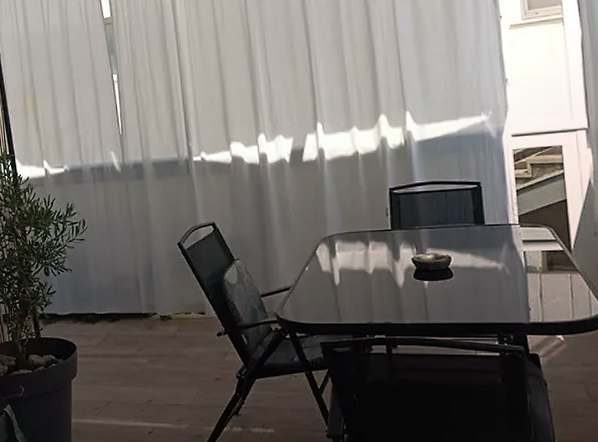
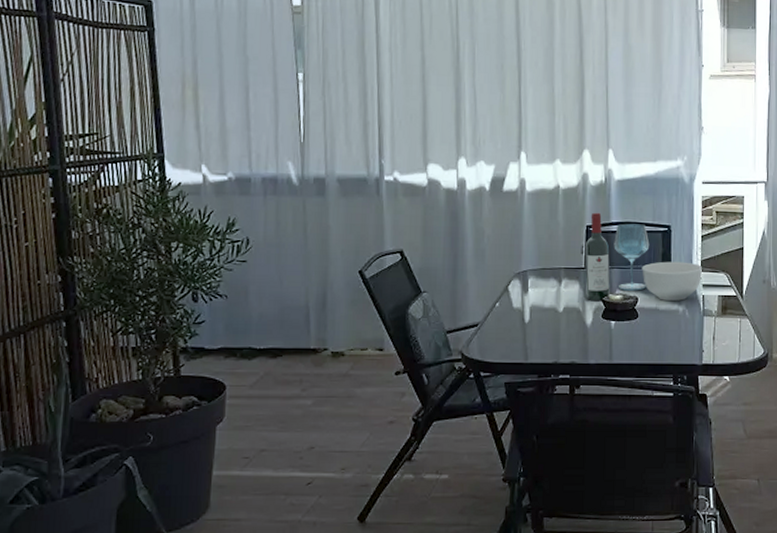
wine bottle: none [389,174,420,262] -> present [584,212,610,302]
wine glass: none [419,182,459,250] -> present [614,223,650,291]
bowl: none [452,218,521,258] -> present [642,261,702,301]

